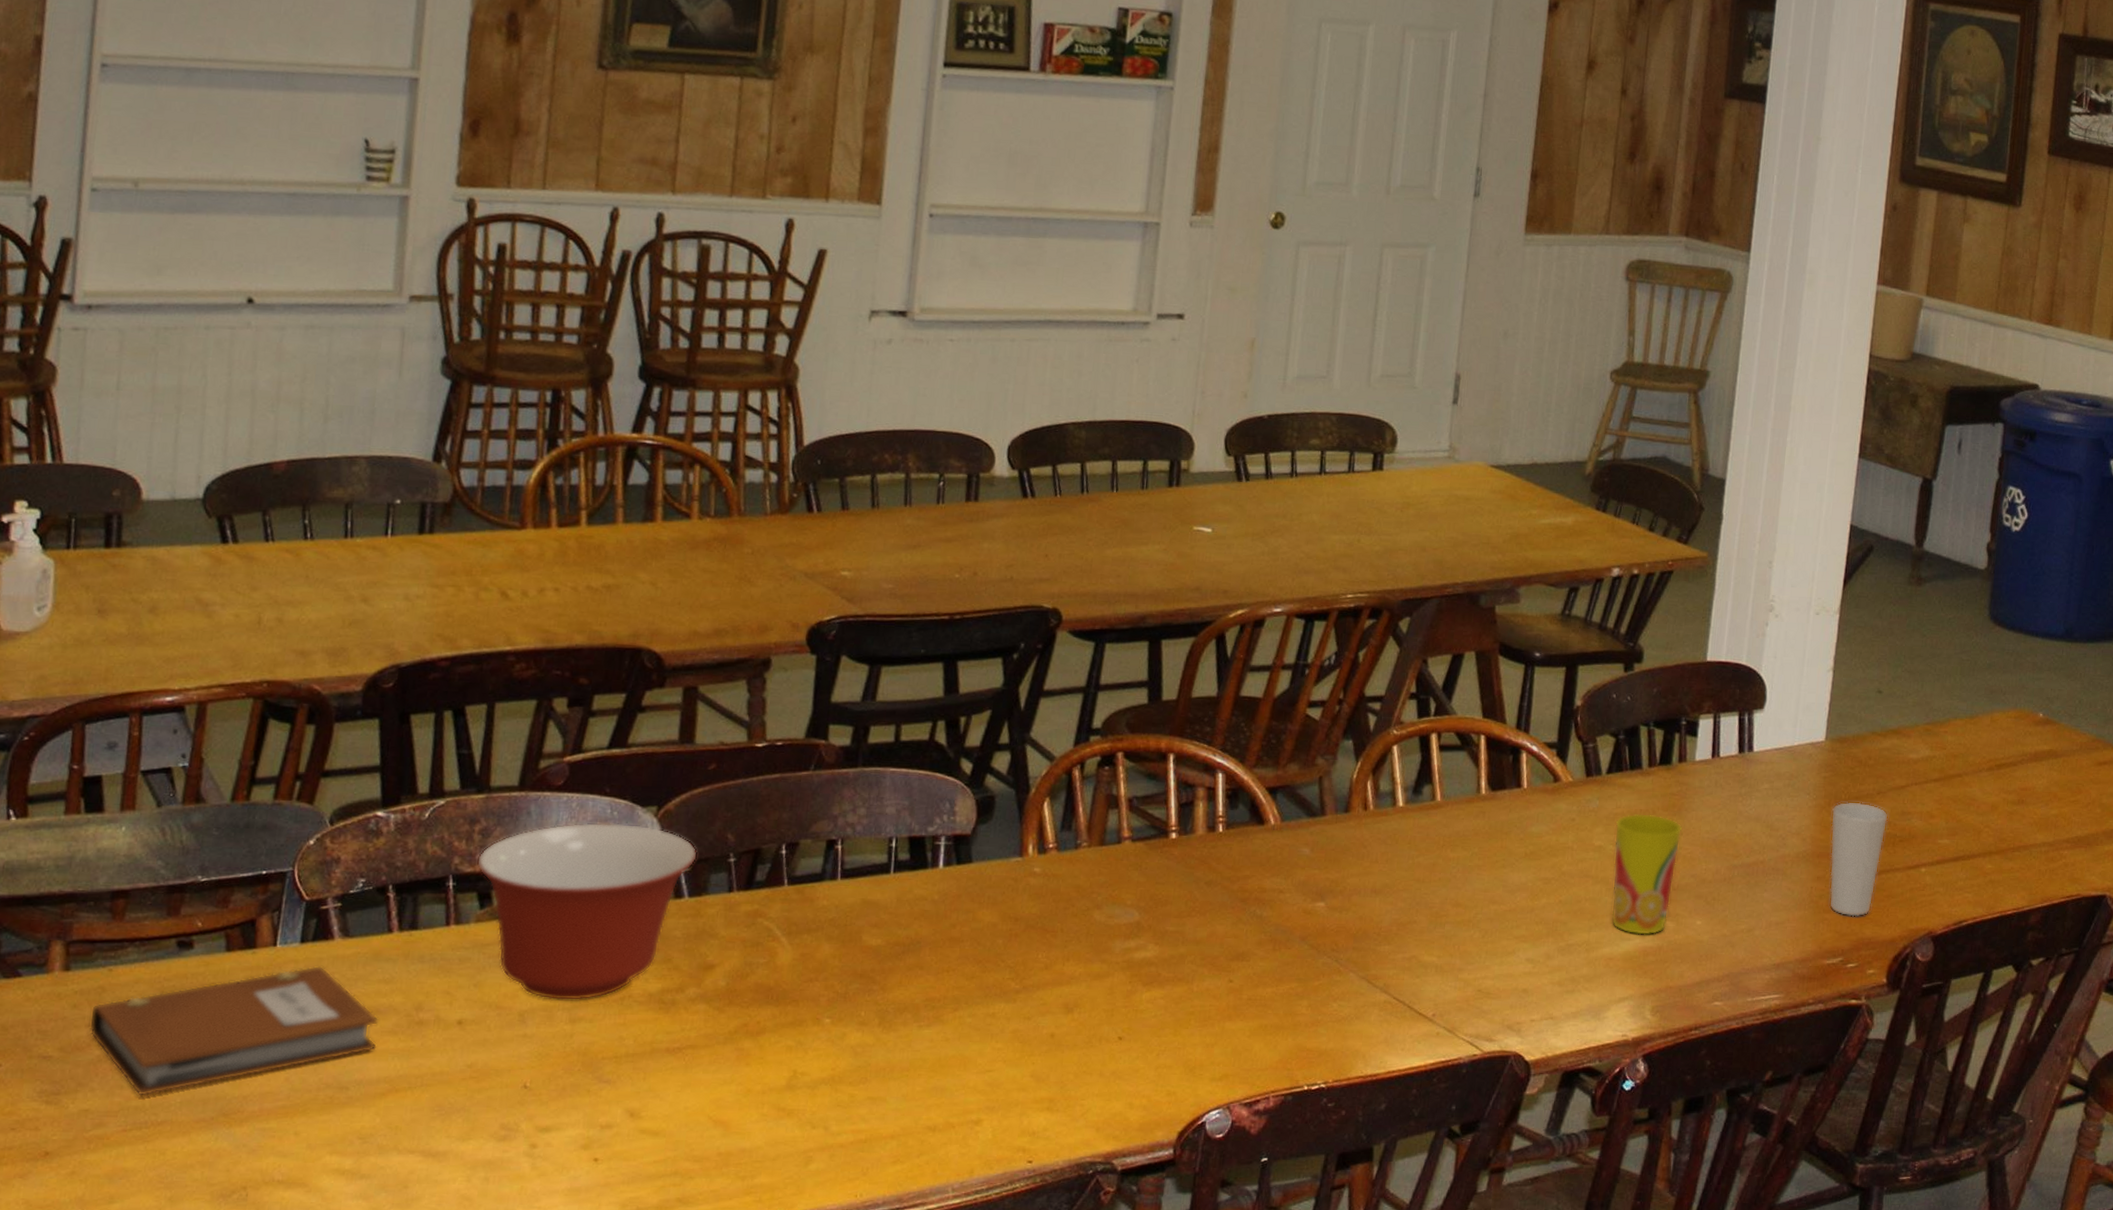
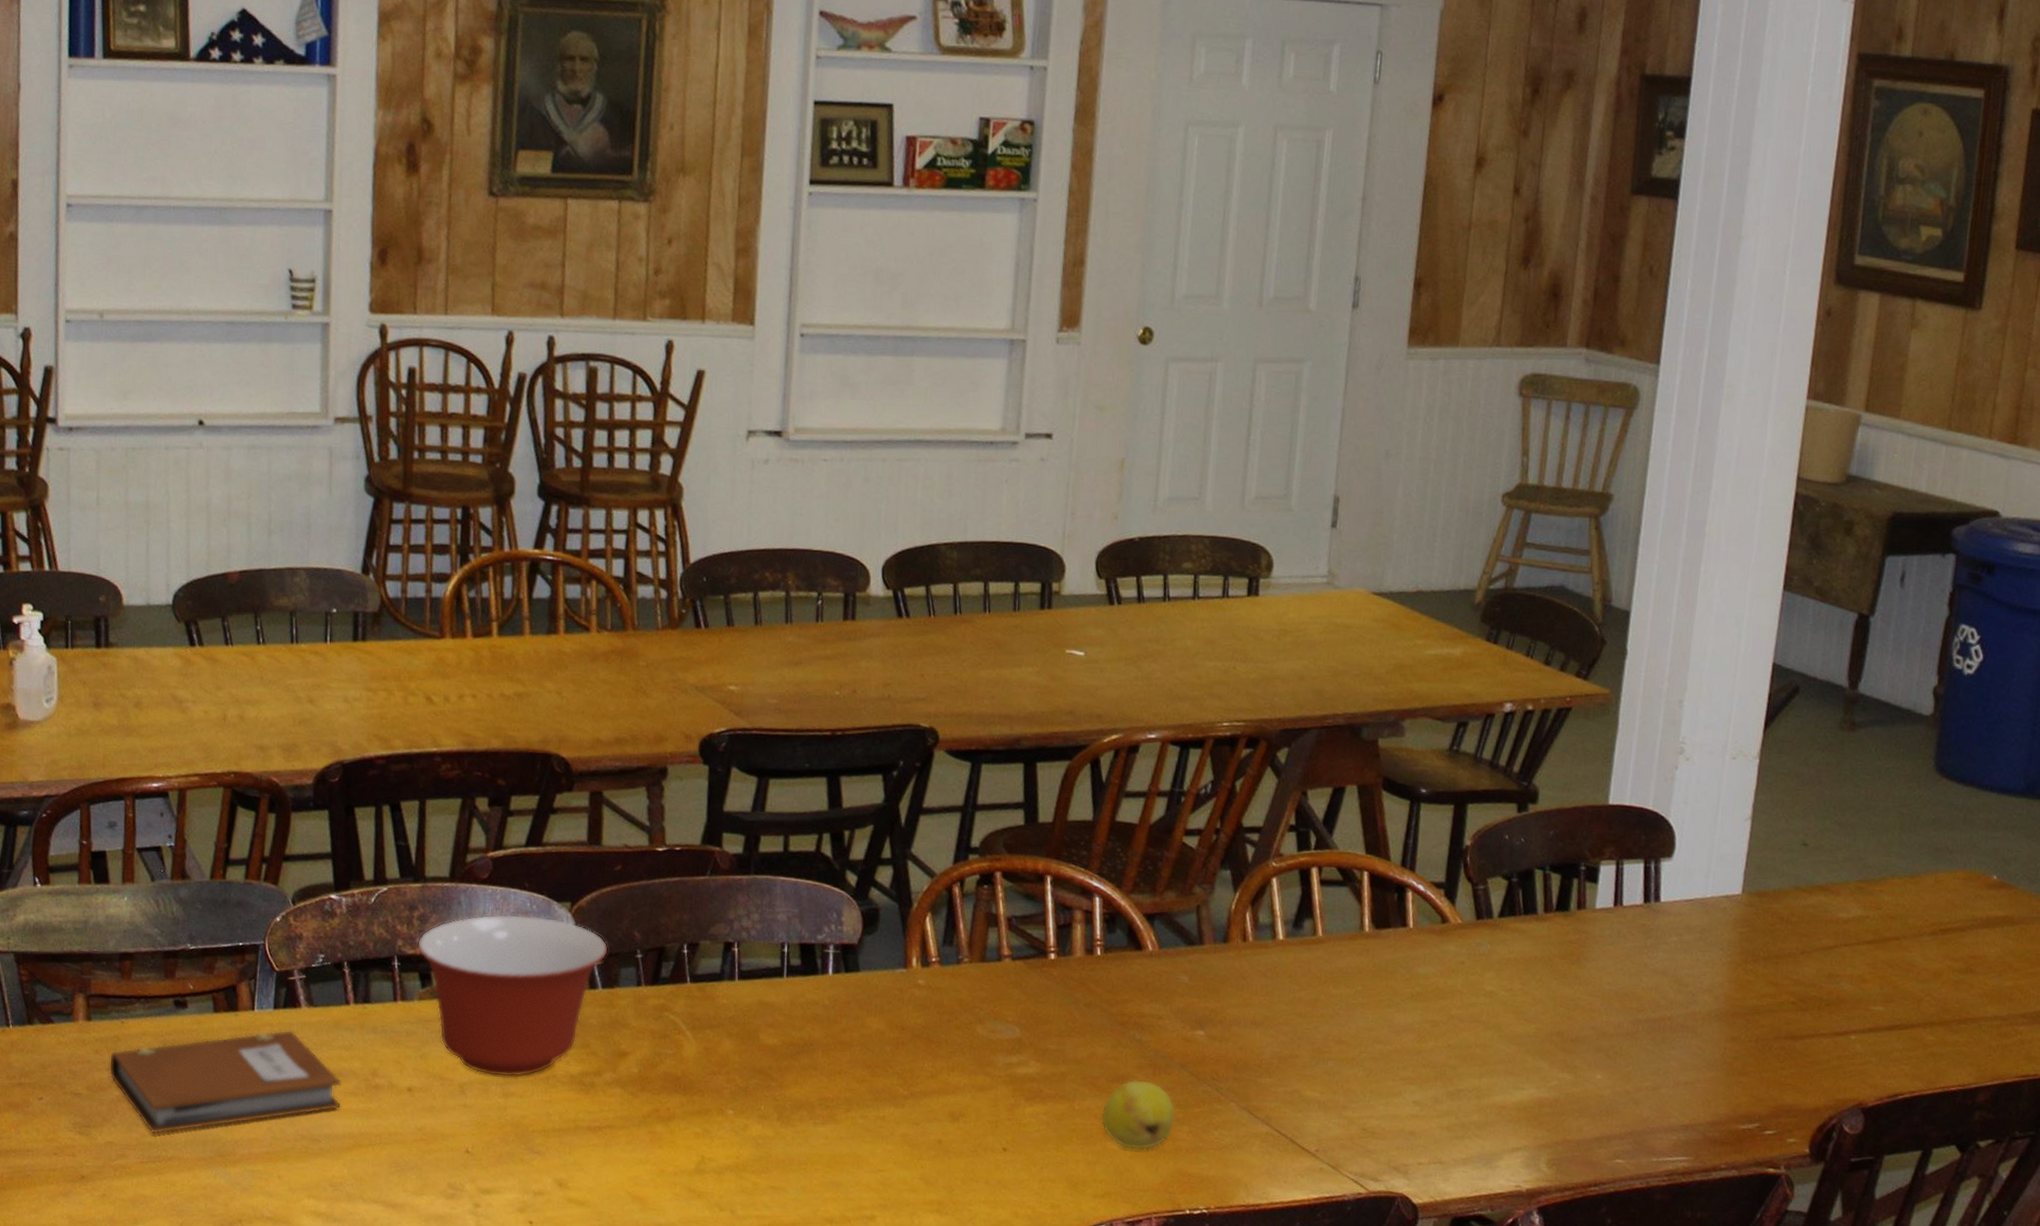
fruit: none [1219,955,1296,1029] -> present [1100,1079,1176,1150]
cup: present [1611,813,1683,935] -> none [1503,959,1581,1086]
cup: present [1829,801,1889,917] -> none [1744,959,1814,1083]

